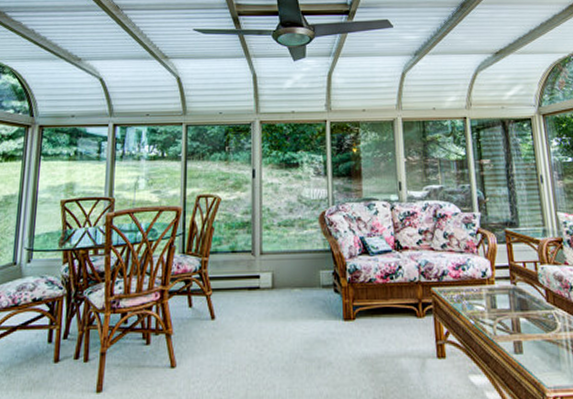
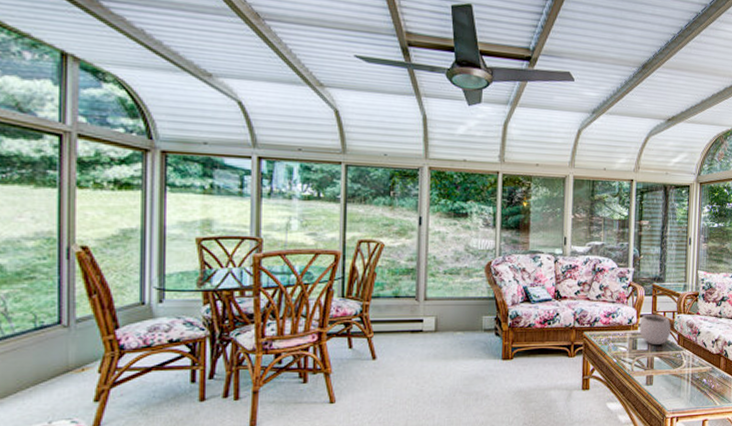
plant pot: none [496,257,536,303] -> present [639,308,671,346]

